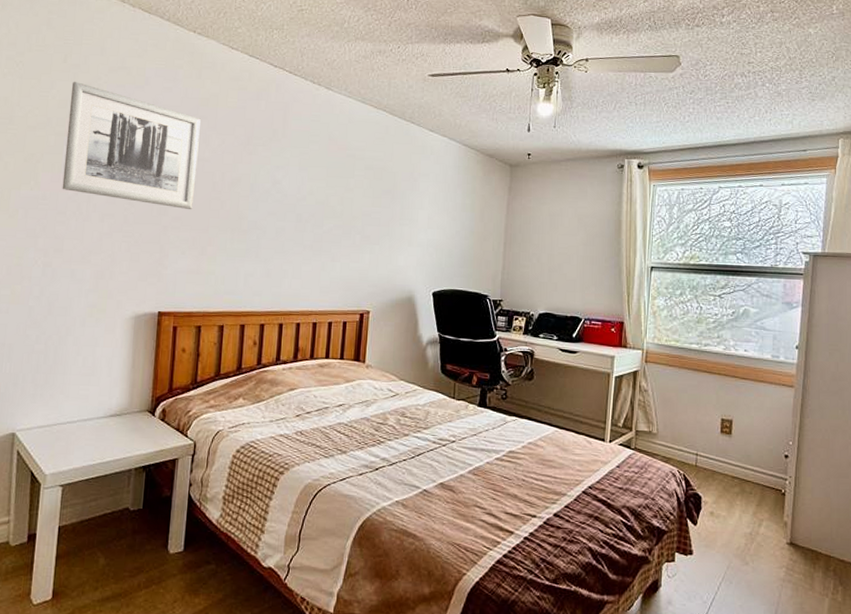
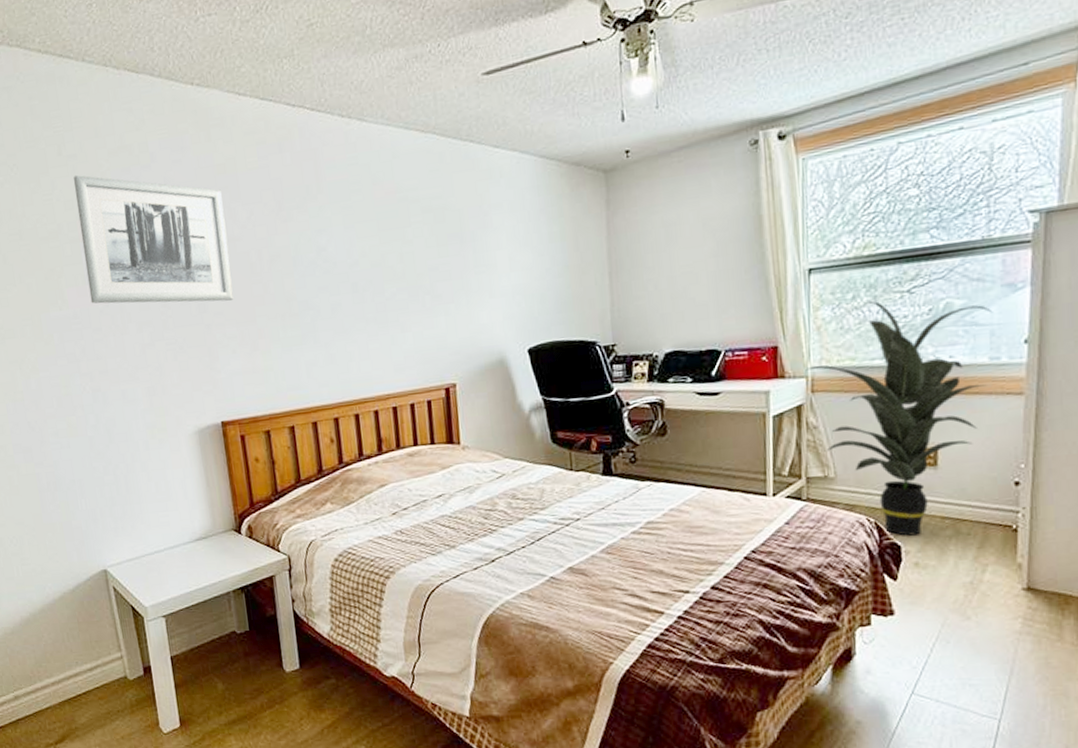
indoor plant: none [643,298,776,489] -> present [807,300,993,536]

